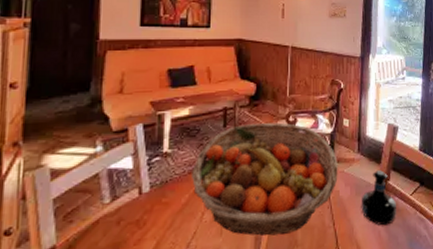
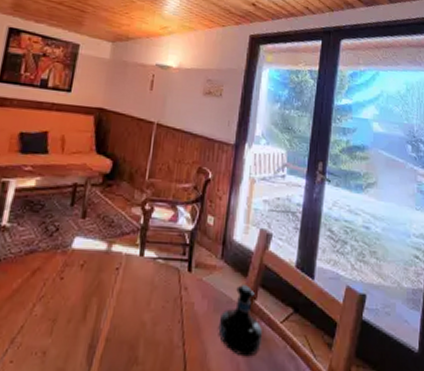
fruit basket: present [192,122,338,236] -> none [27,206,196,346]

